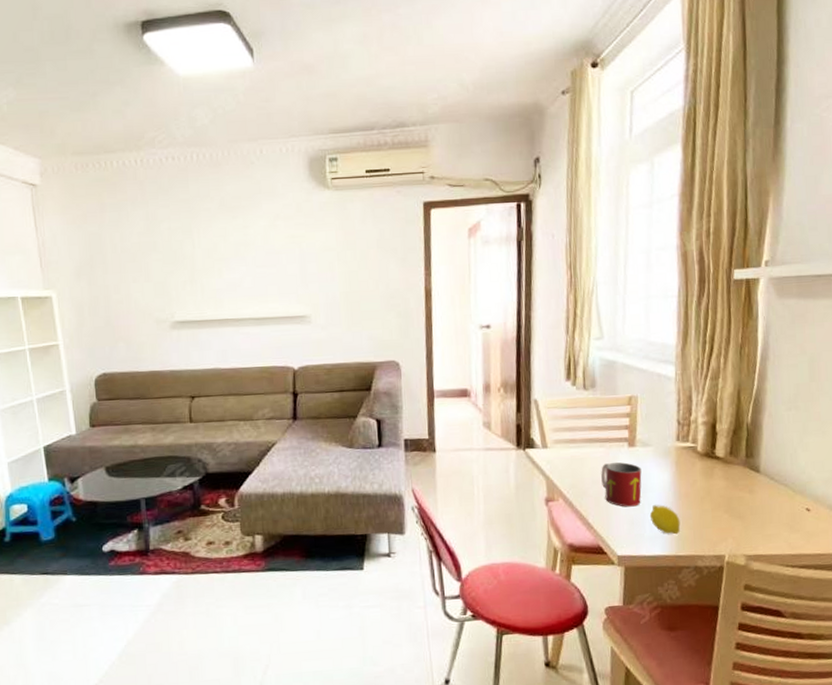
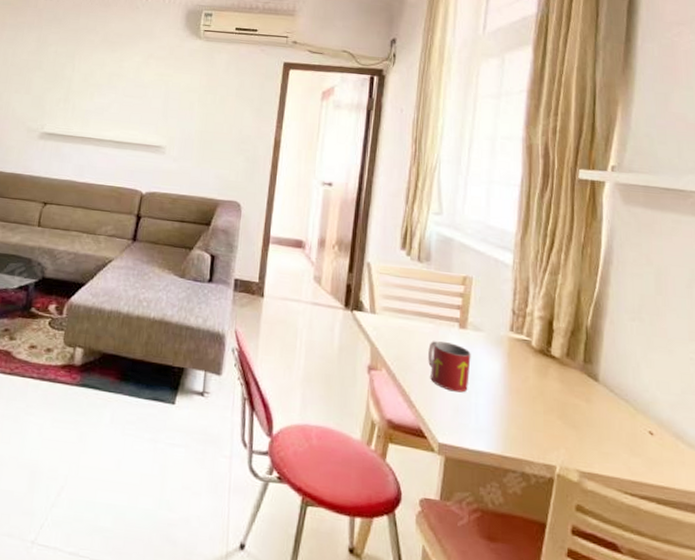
fruit: present [649,505,681,535] -> none [476,395,509,432]

